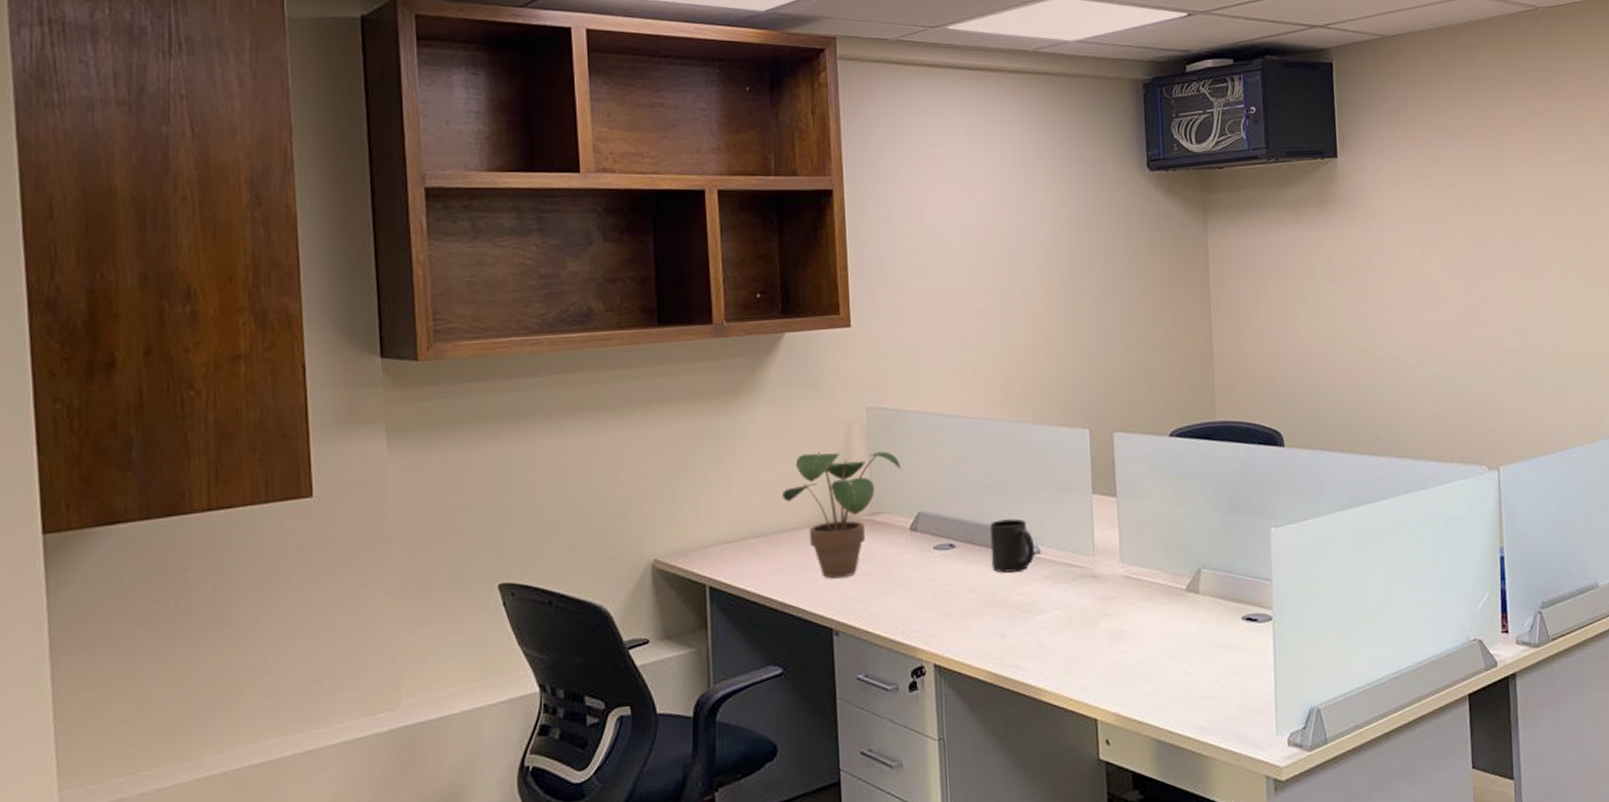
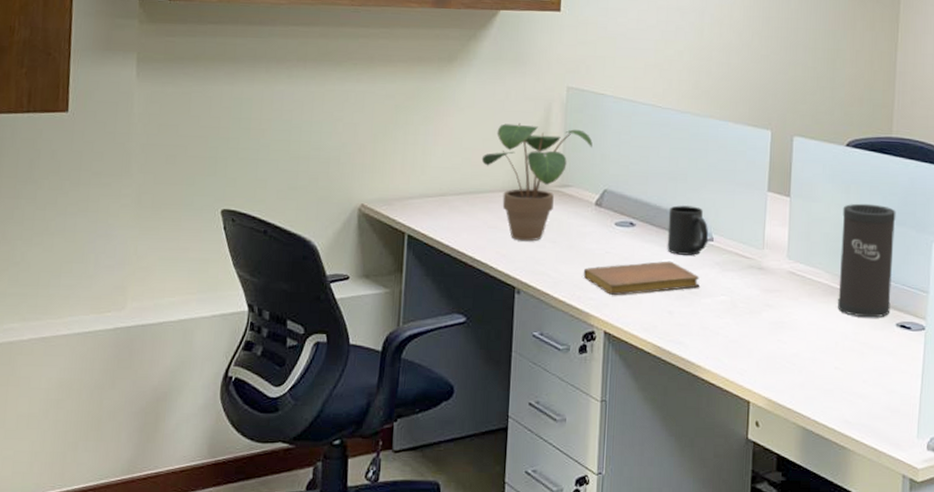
notebook: none [904,580,1031,626] -> present [583,261,700,296]
speaker: none [1173,494,1234,615] -> present [838,203,896,318]

